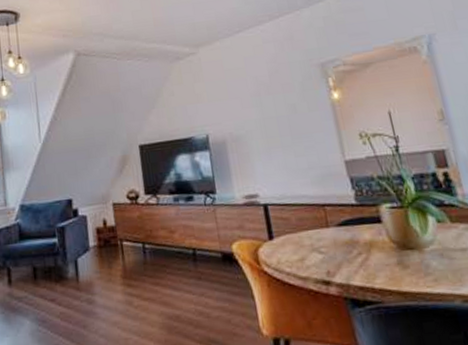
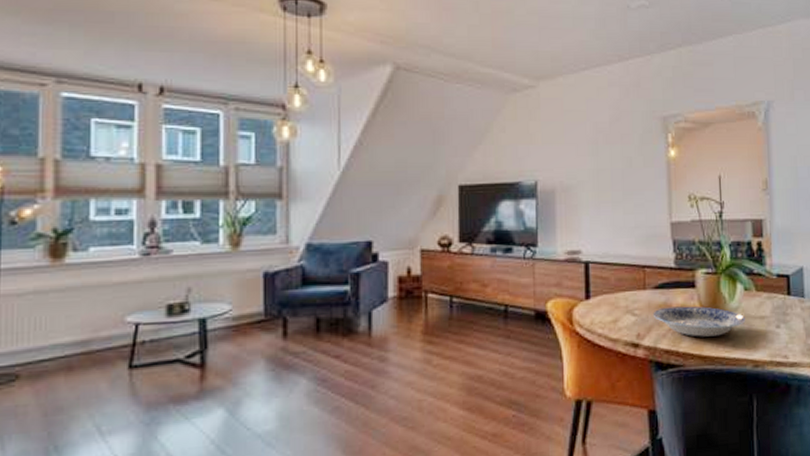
plate: none [340,241,445,273] -> present [652,306,746,337]

